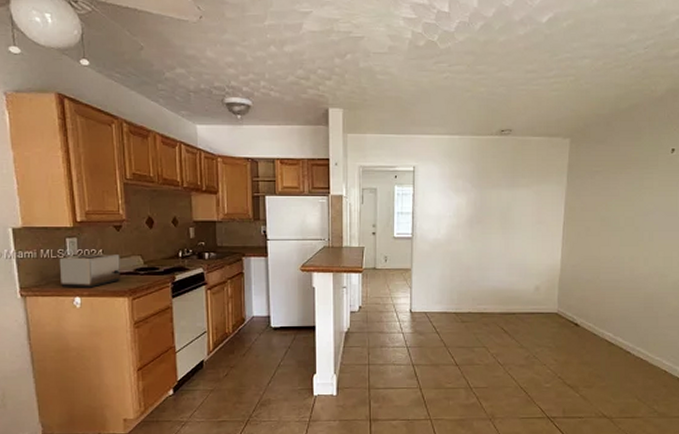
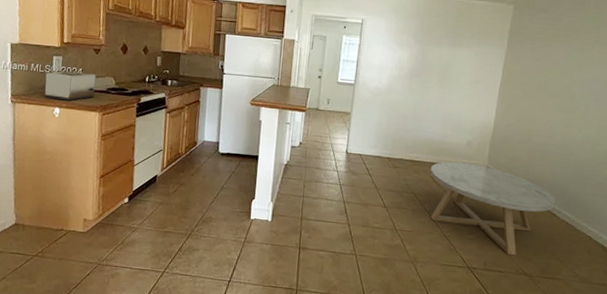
coffee table: none [500,309,628,400] -> present [430,161,555,256]

